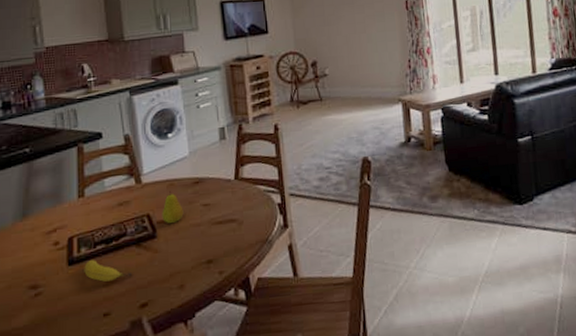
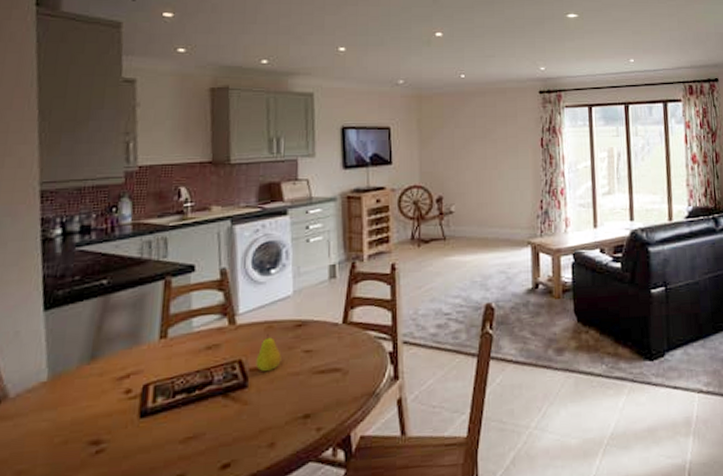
fruit: present [84,260,132,282] -> none [158,412,215,438]

